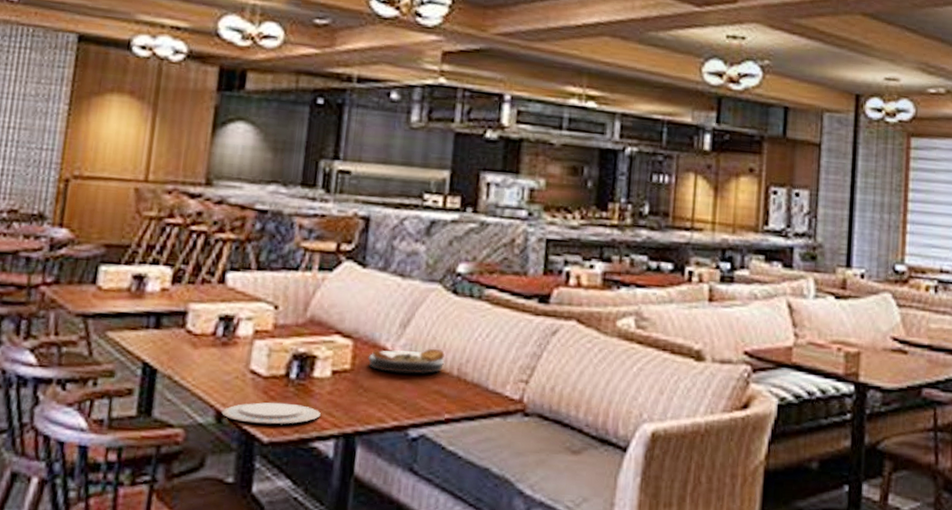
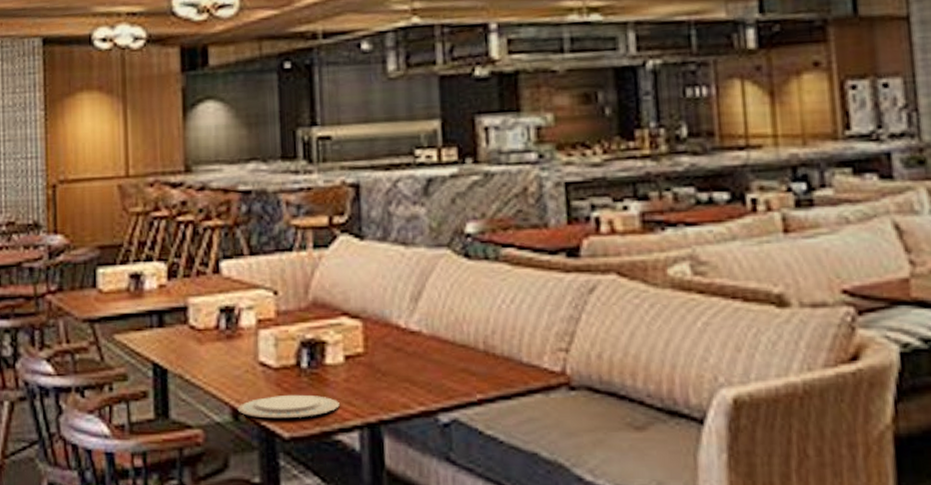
plate: present [368,348,445,375] -> none [381,321,468,352]

